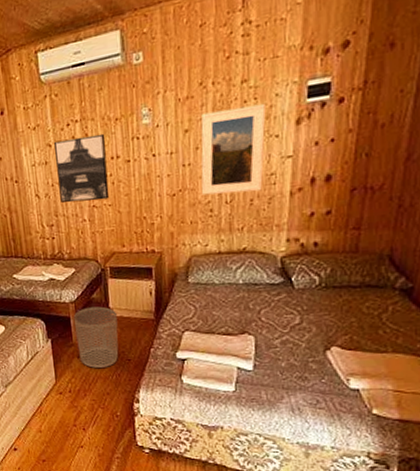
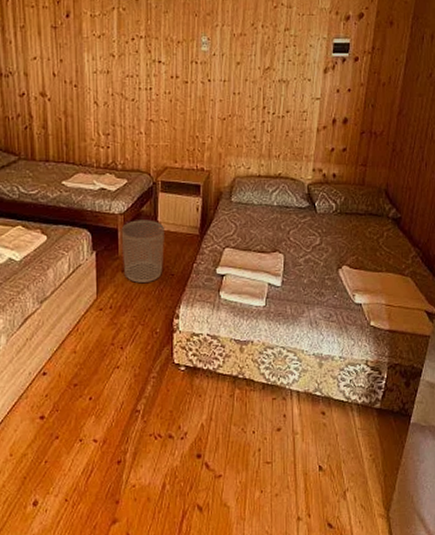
wall art: present [54,133,110,203] -> none [118,52,167,115]
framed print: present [201,103,266,196] -> none [247,50,302,125]

